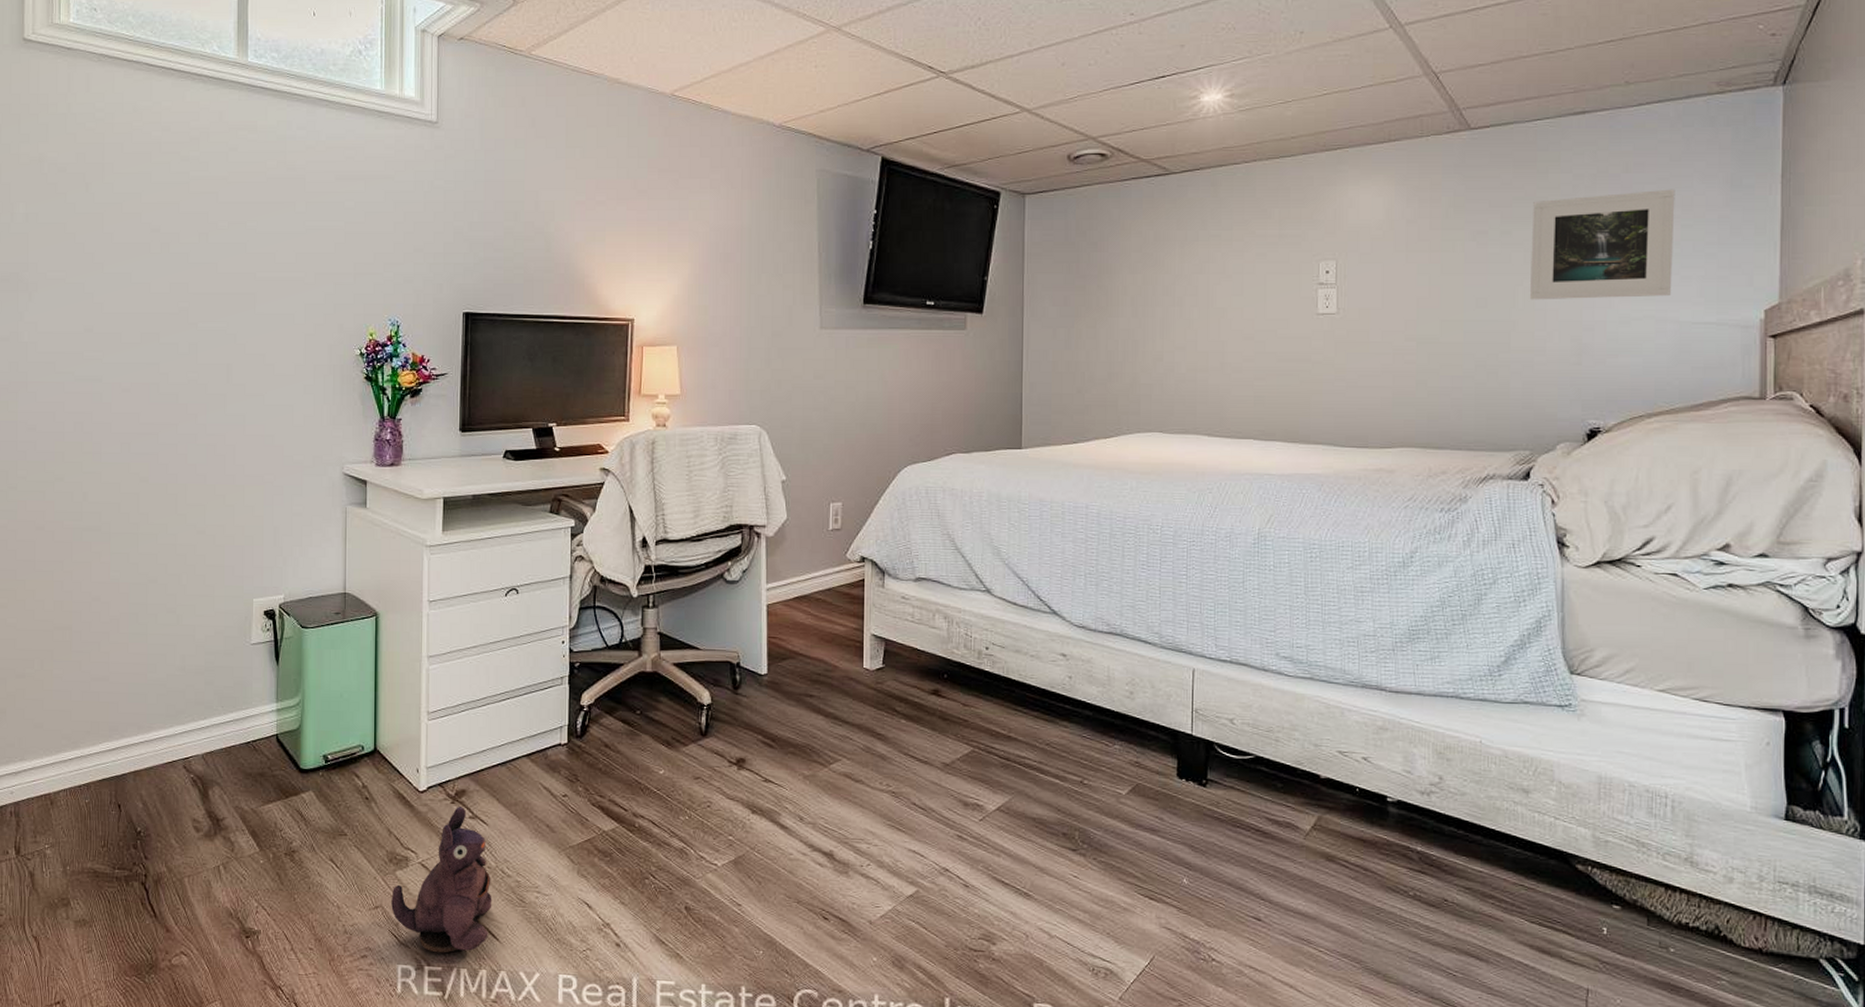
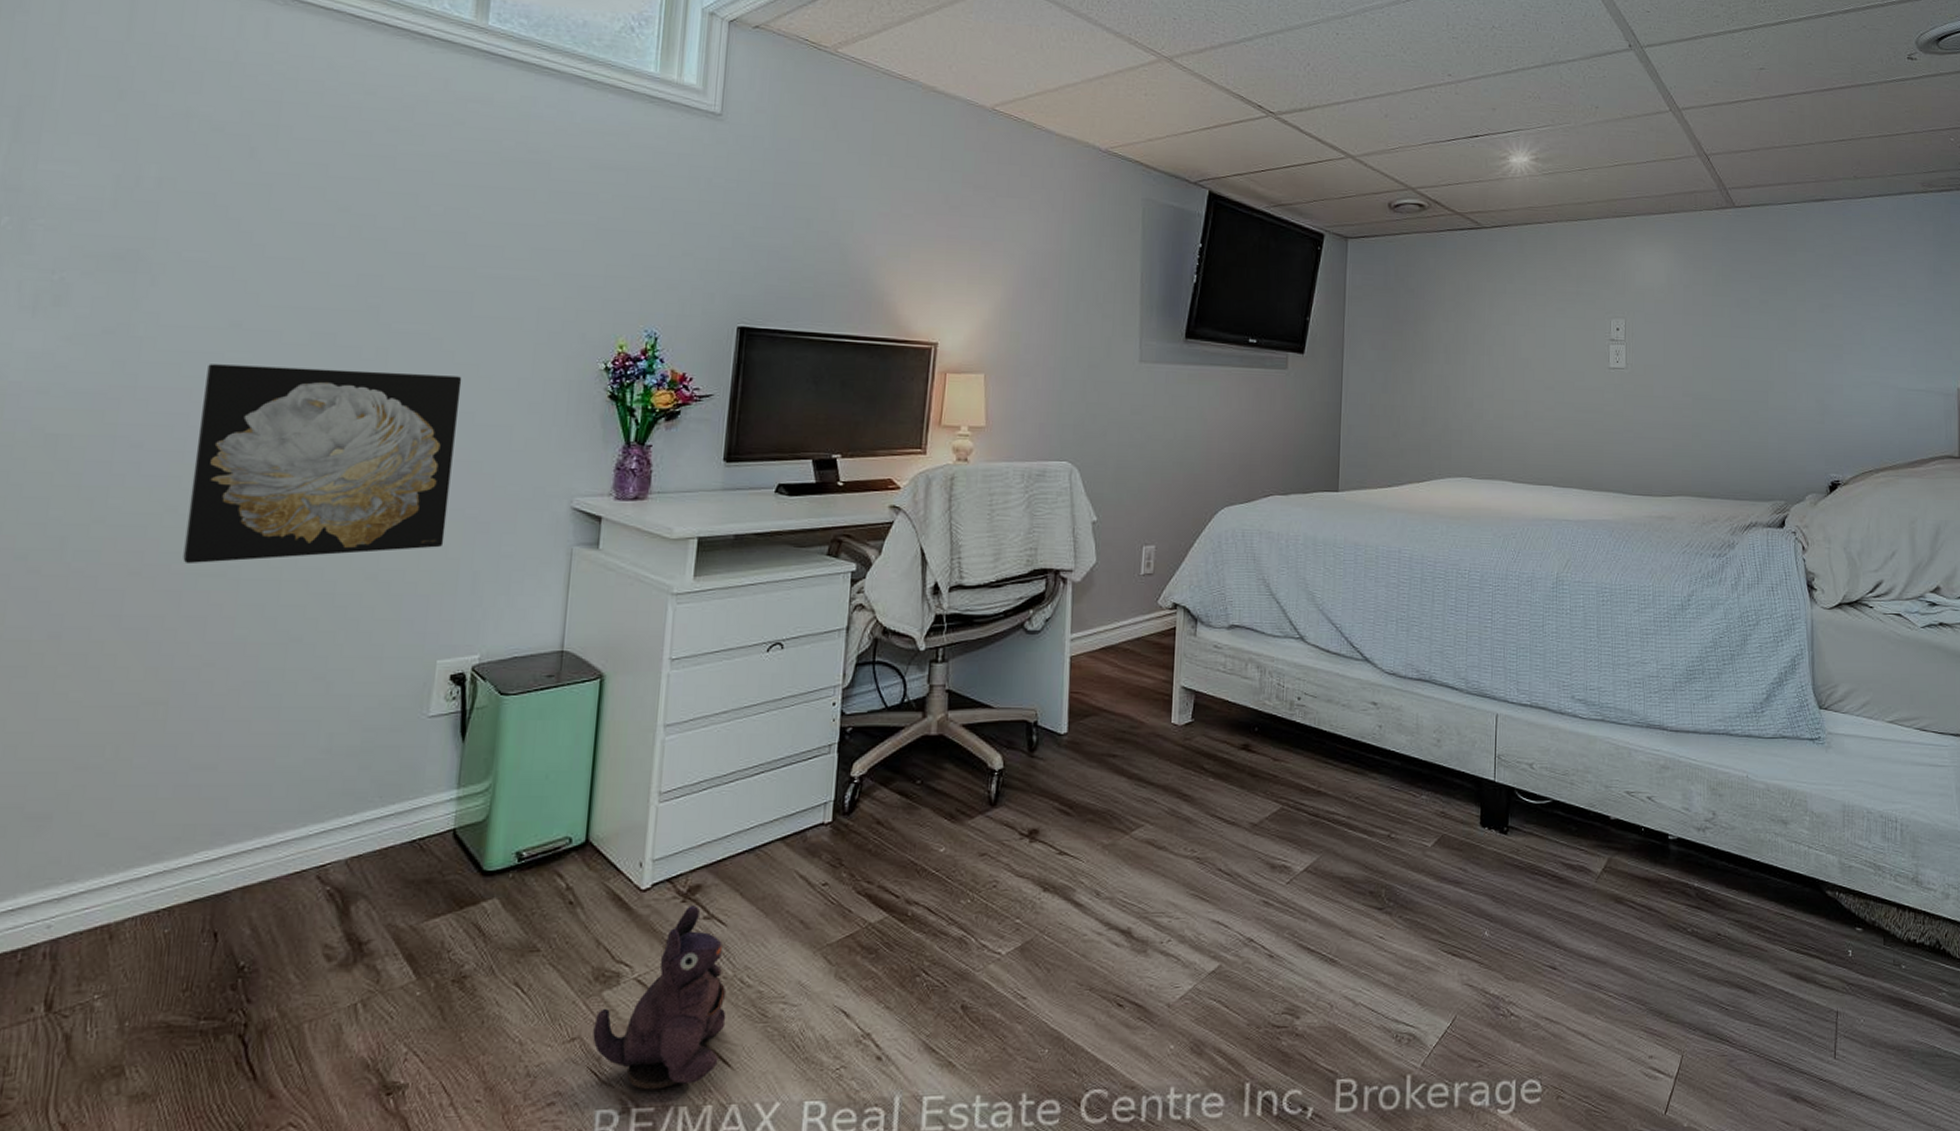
wall art: none [71,362,253,521] -> present [183,364,462,564]
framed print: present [1529,189,1675,300] -> none [1783,271,1893,366]

